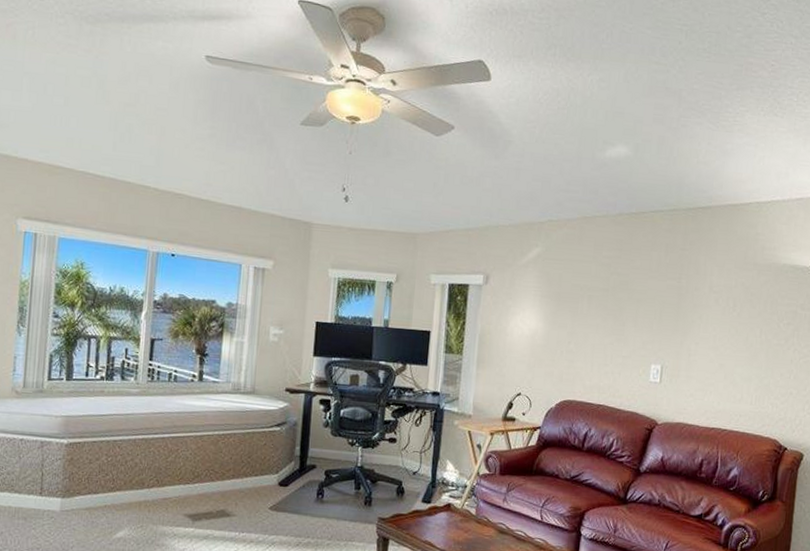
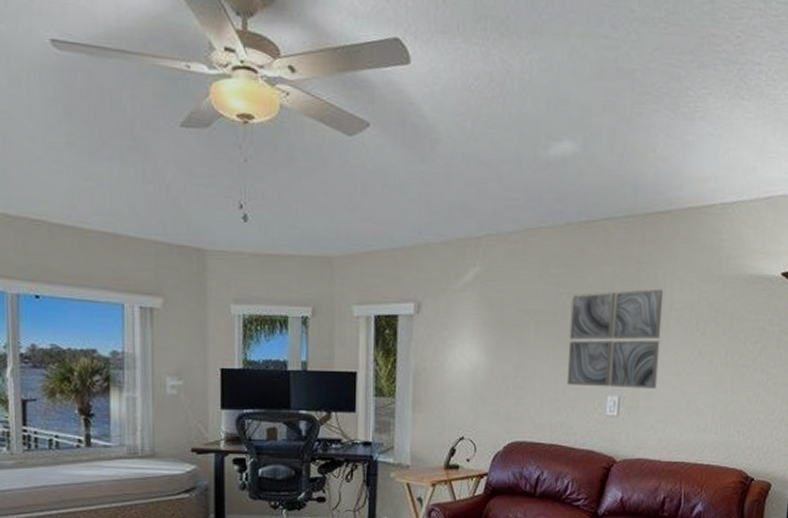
wall art: none [614,273,704,360] -> present [566,289,664,389]

